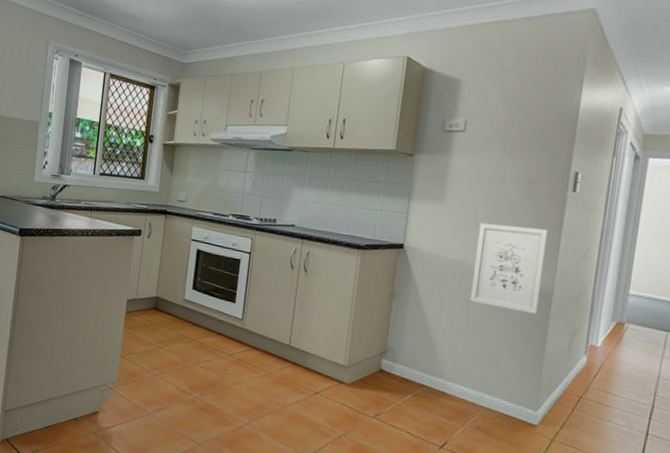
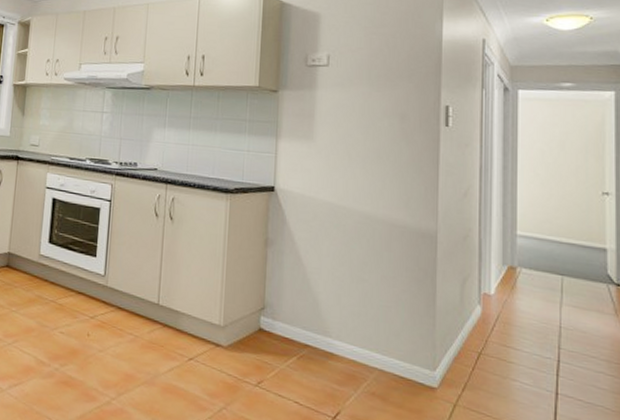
wall art: present [469,223,548,314] -> none [349,161,425,260]

